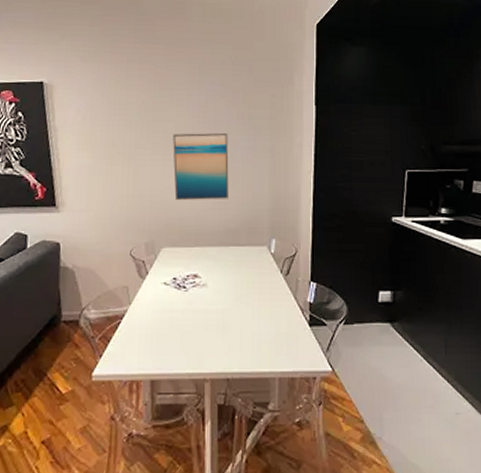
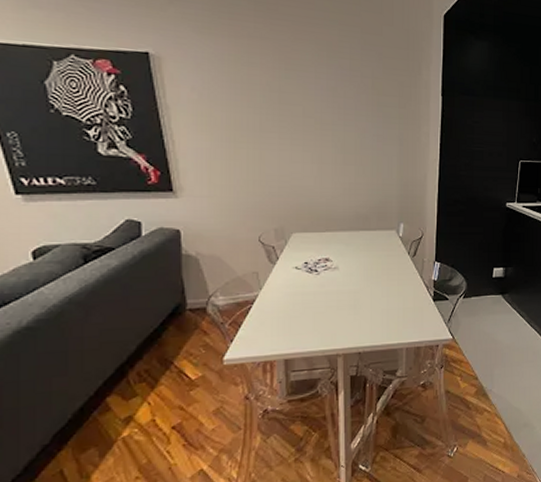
wall art: present [173,132,229,201] -> none [301,118,359,187]

